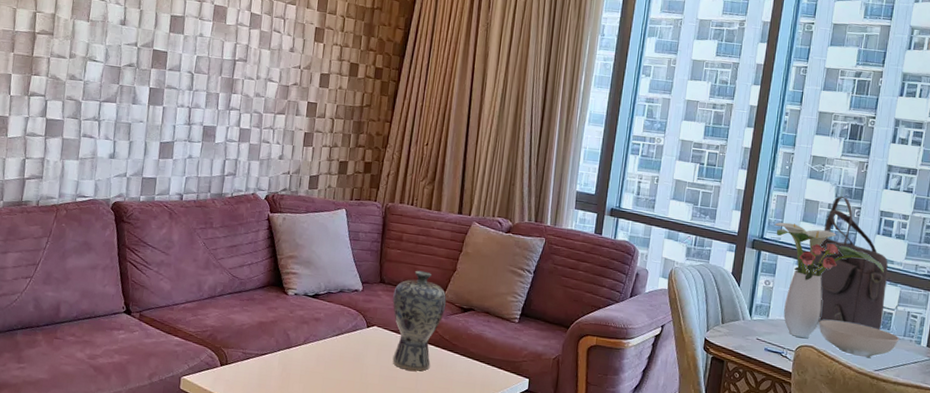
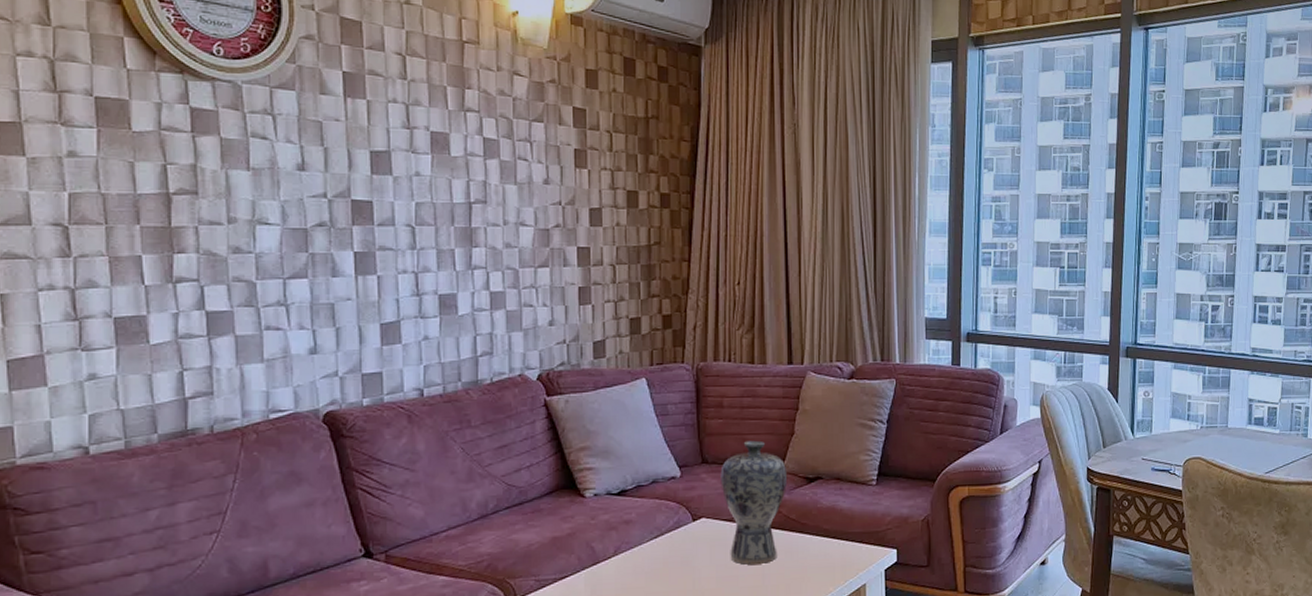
flower arrangement: present [774,222,884,338] -> none [1147,322,1264,449]
handbag: present [804,196,888,330] -> none [1183,286,1269,429]
bowl: present [818,319,900,358] -> none [1203,424,1286,461]

